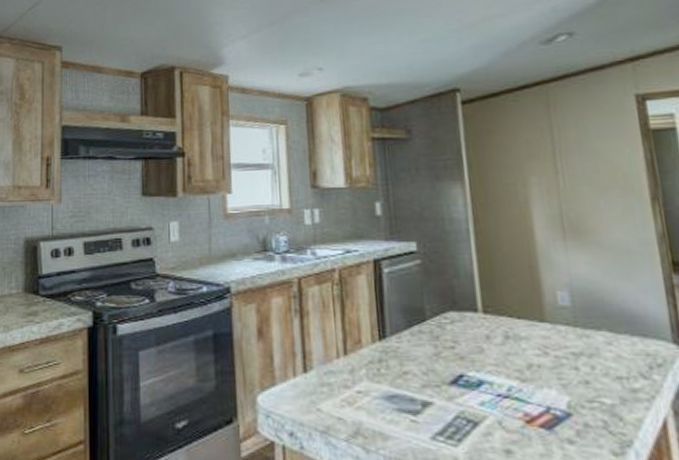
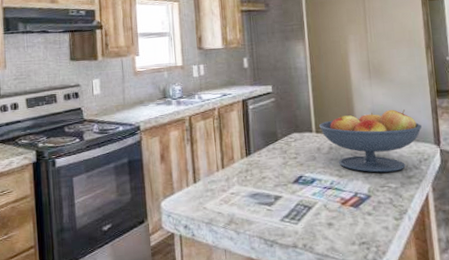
fruit bowl: none [488,286,651,380] -> present [319,109,422,173]

